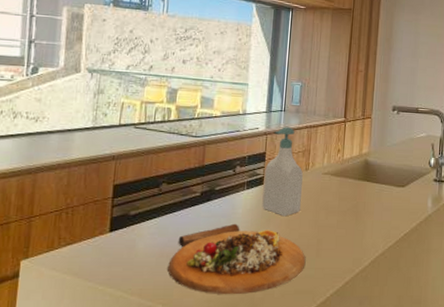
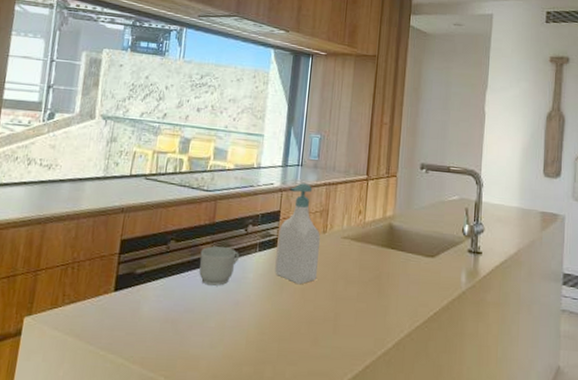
cutting board: present [166,223,306,294] -> none [171,289,322,372]
mug: none [191,187,229,222] -> present [199,246,240,286]

